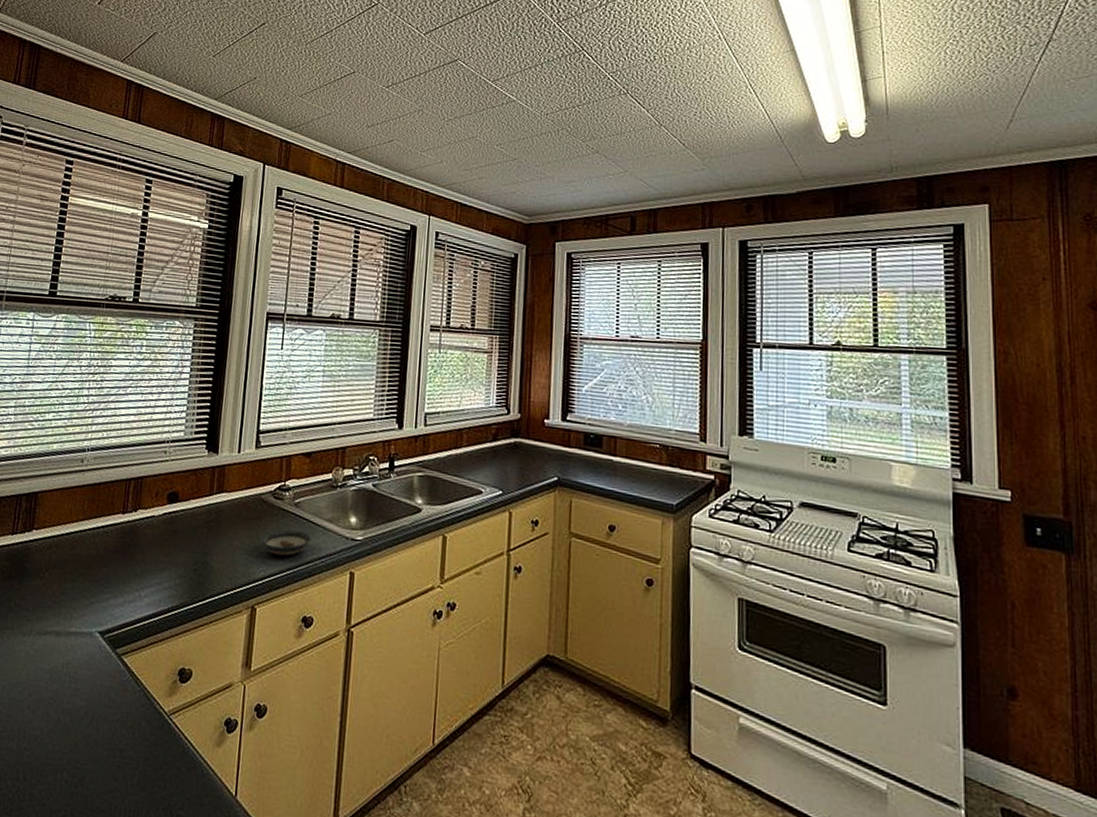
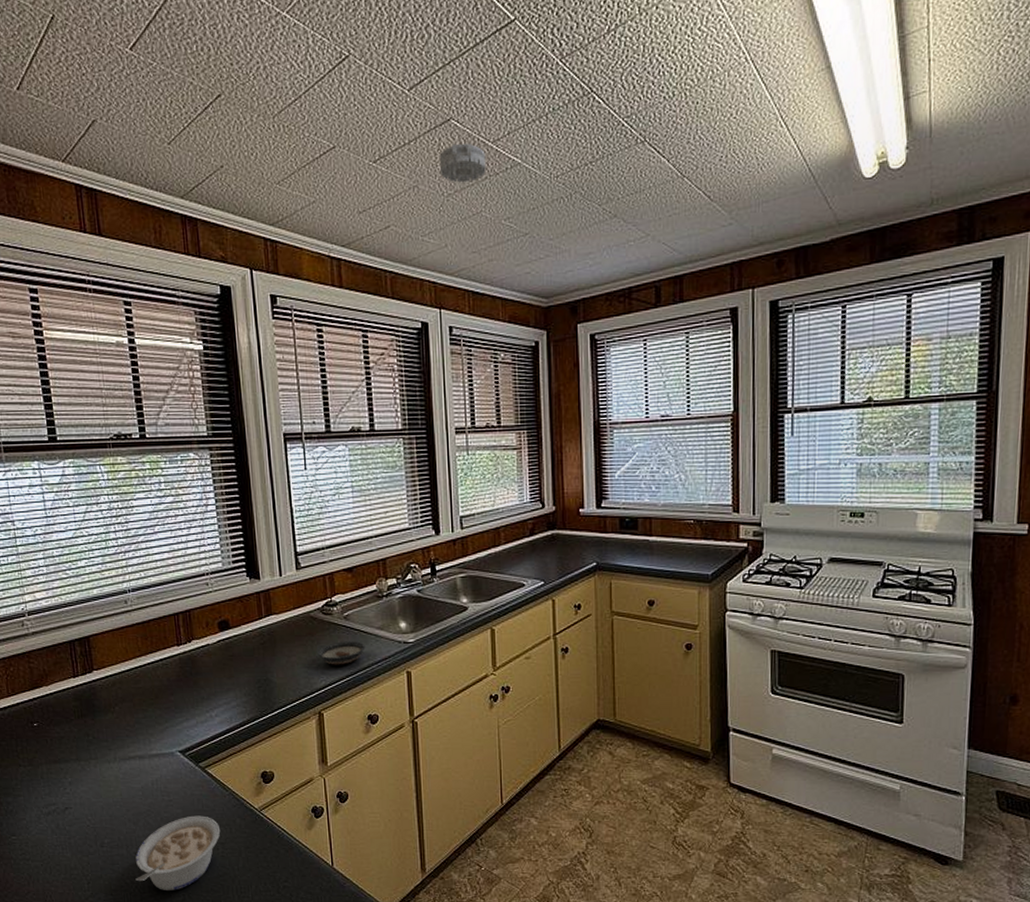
legume: none [18,711,123,803] -> present [135,815,221,891]
smoke detector: none [443,79,485,112] -> present [439,142,486,183]

